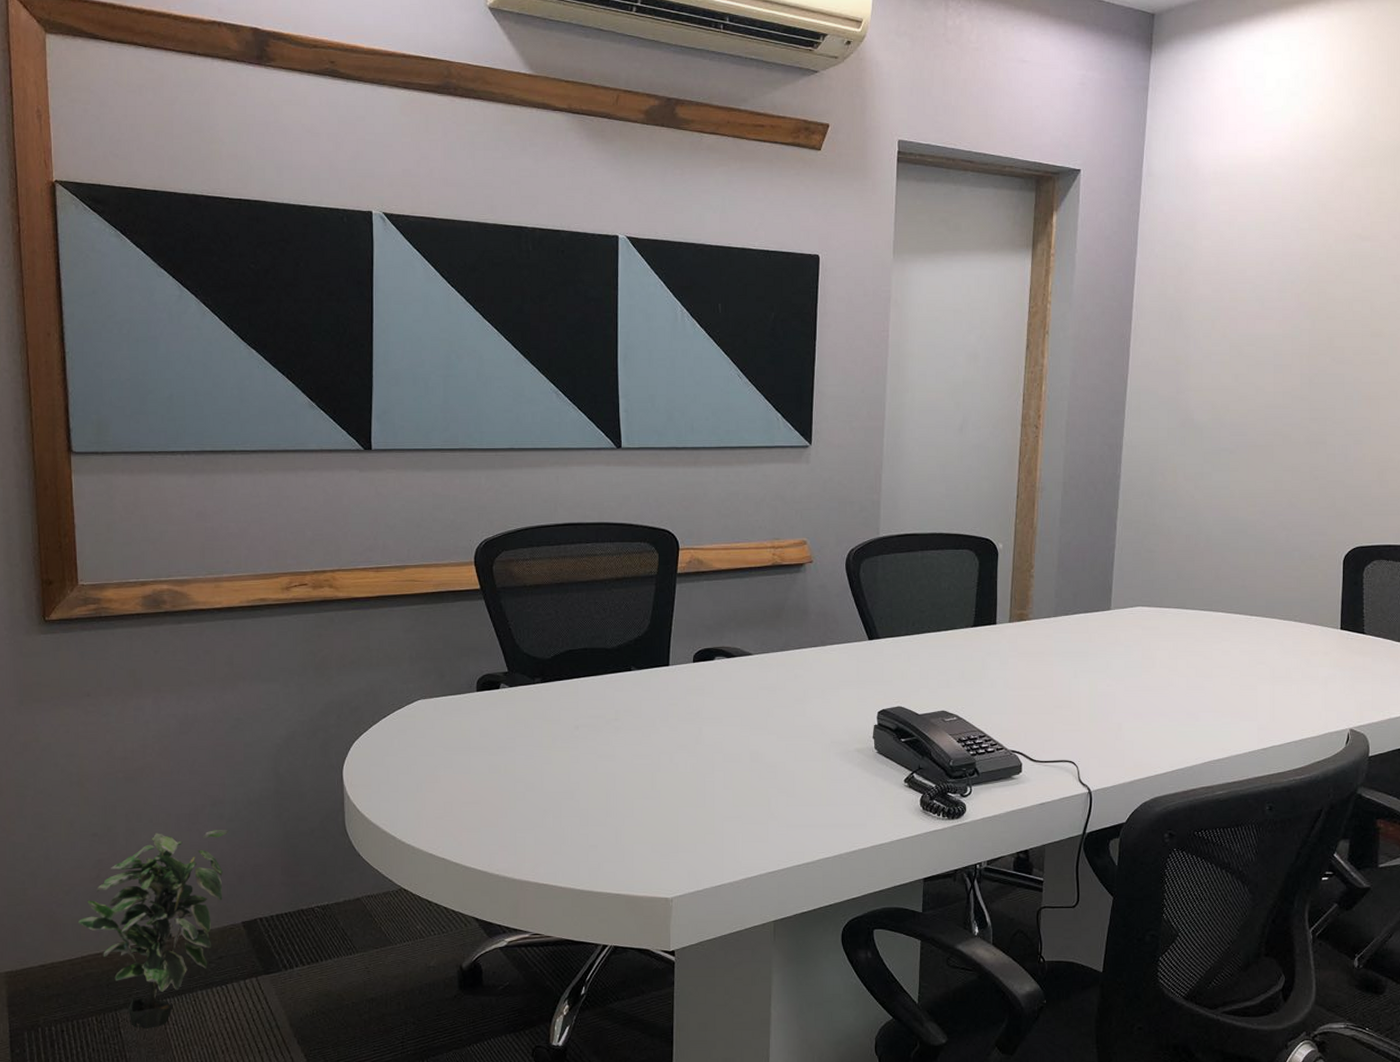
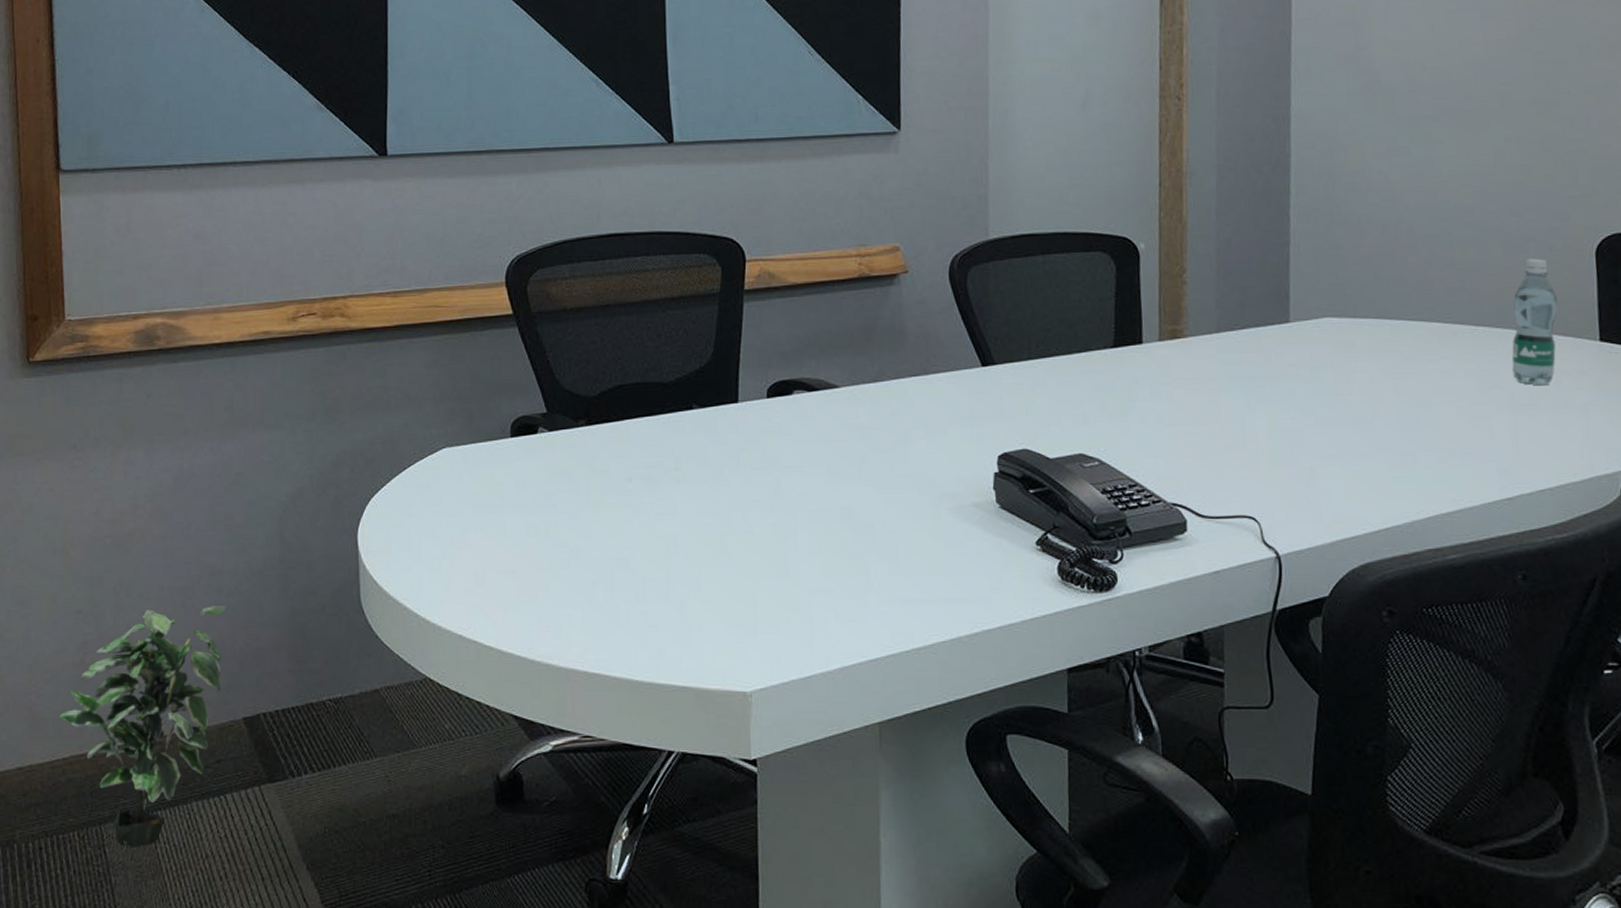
bottle: none [1275,564,1312,663] -> present [1511,258,1557,386]

